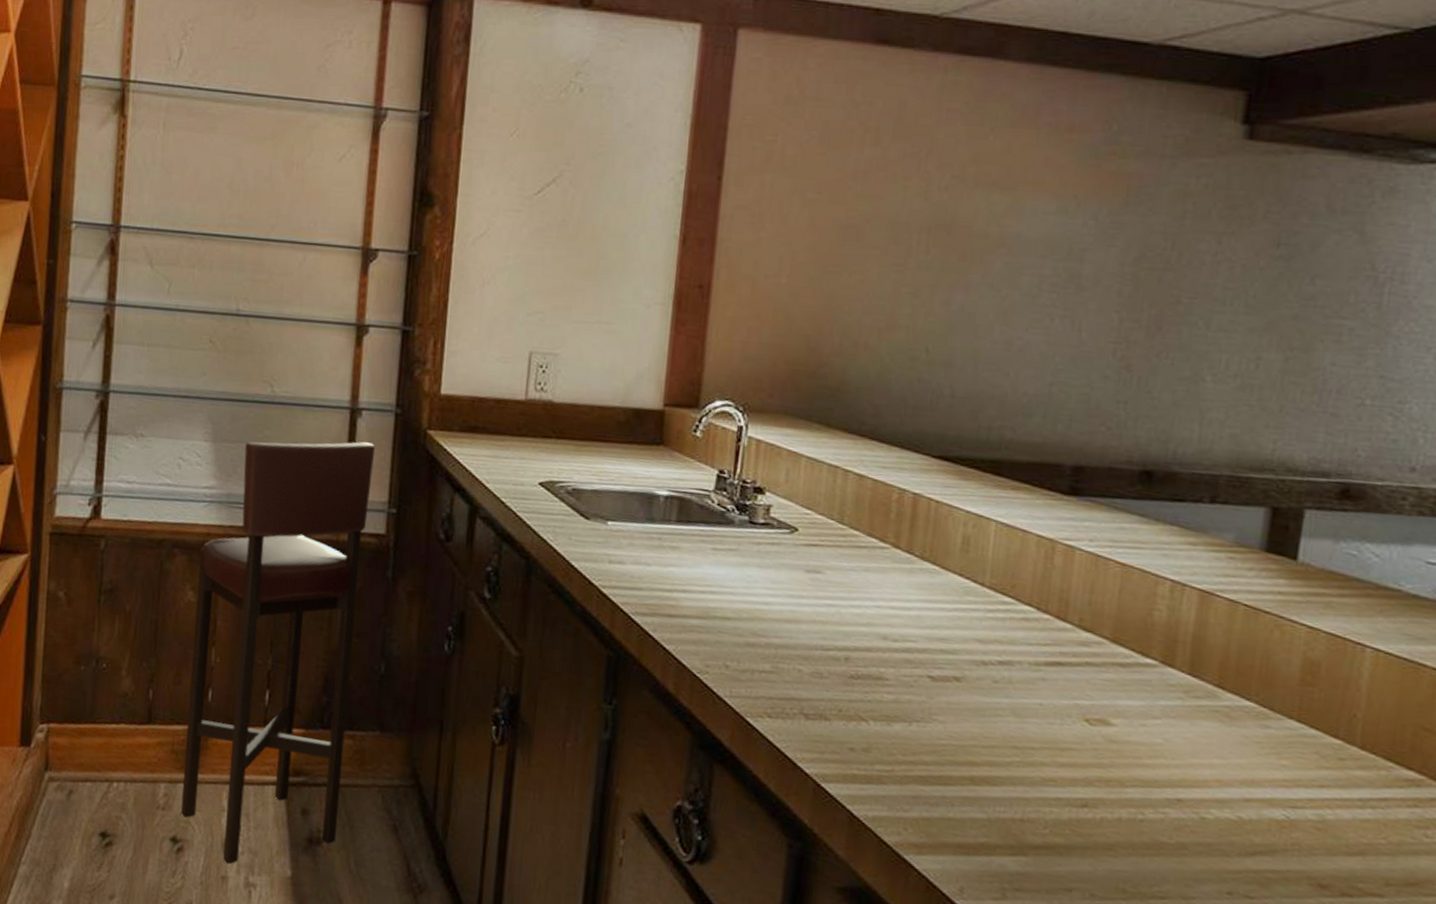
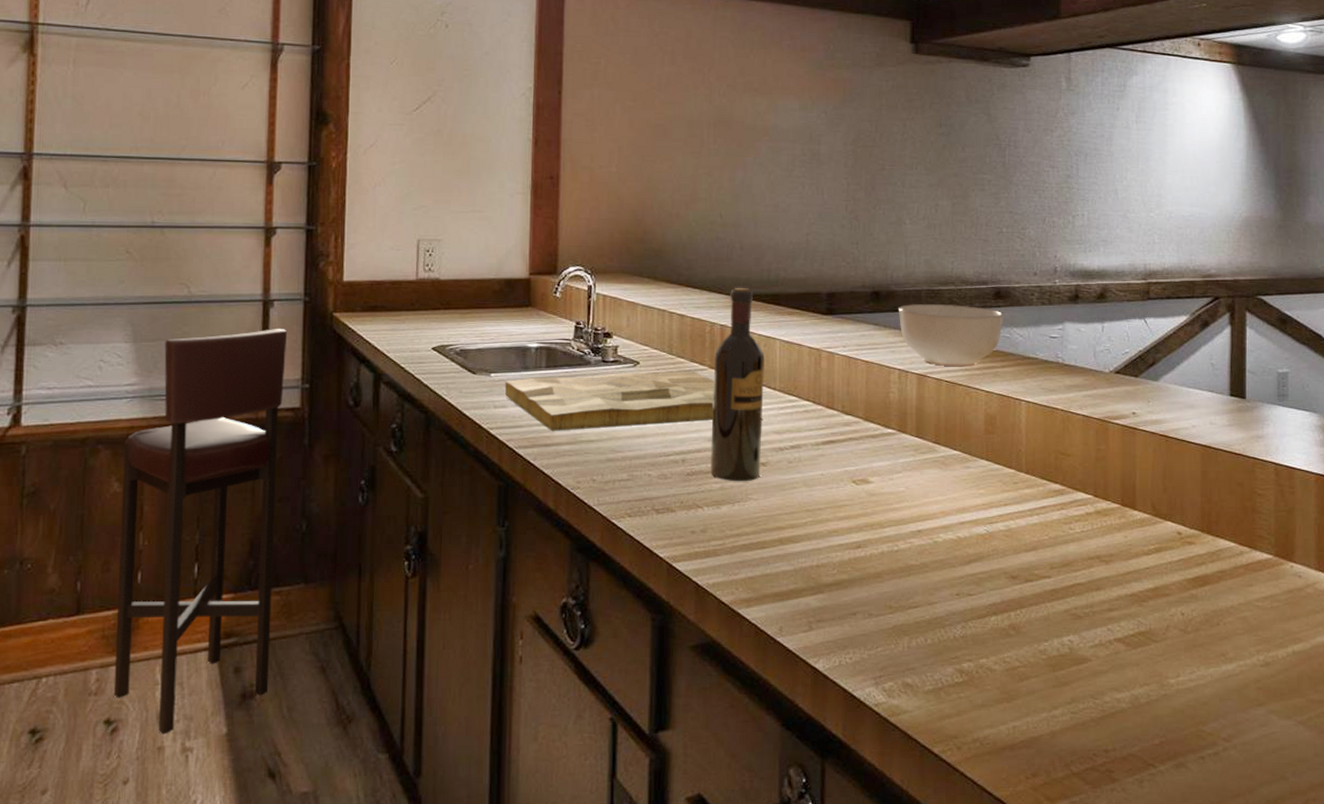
cutting board: none [622,532,898,614] -> present [504,370,714,431]
wine bottle: none [882,447,972,698] -> present [709,288,765,481]
bowl: none [1179,492,1352,590] -> present [898,303,1004,367]

